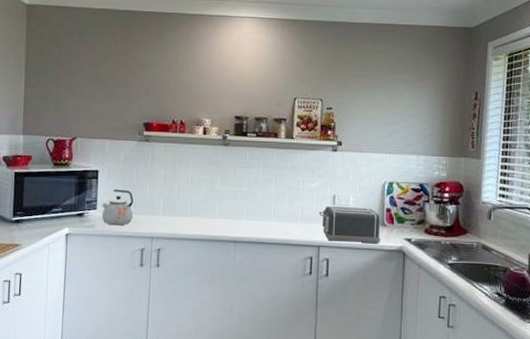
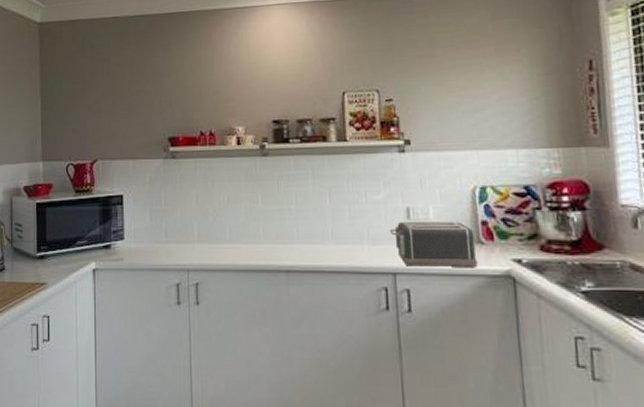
kettle: present [101,189,134,226] -> none [129,215,165,258]

